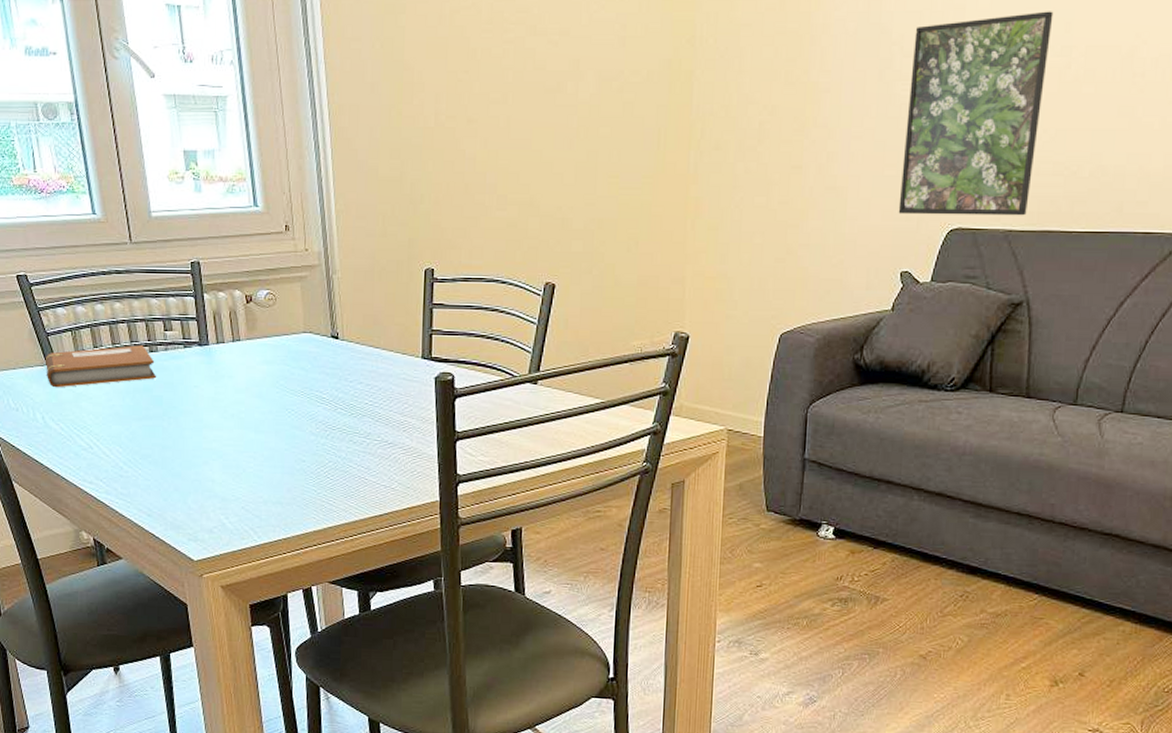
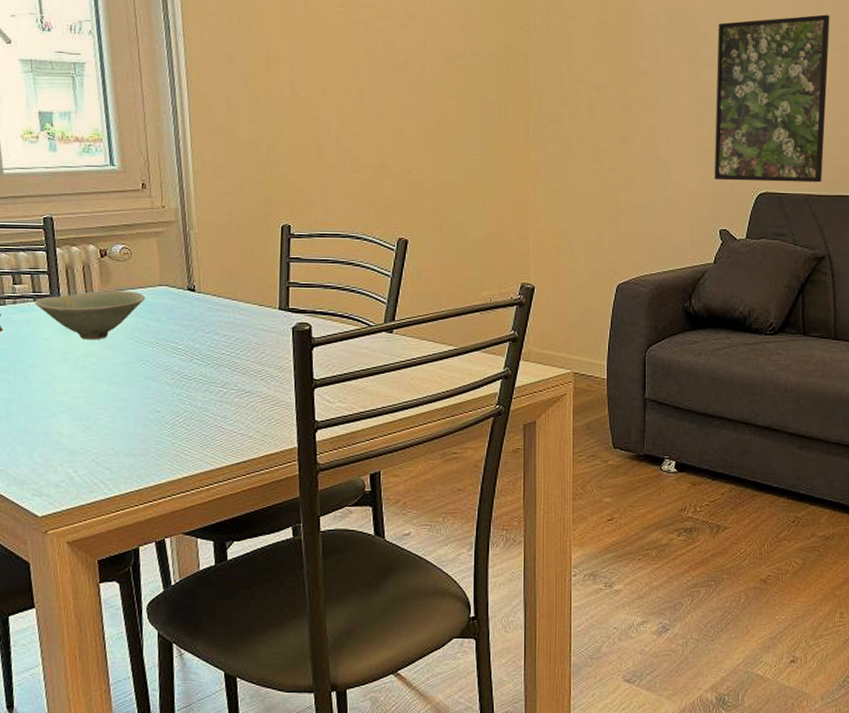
bowl: none [185,337,291,388] -> present [34,290,146,340]

